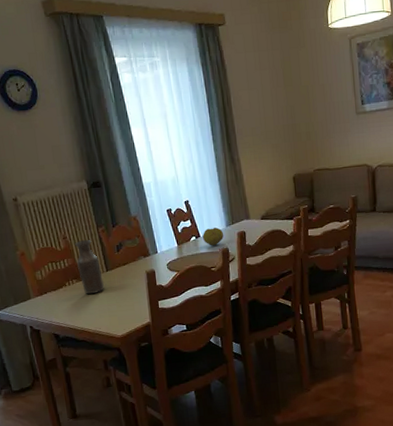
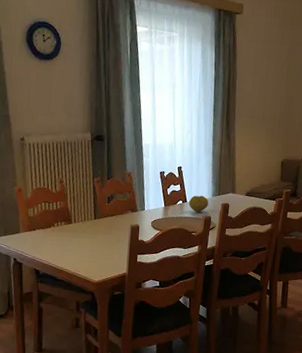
bottle: present [75,239,105,294] -> none [67,186,91,238]

